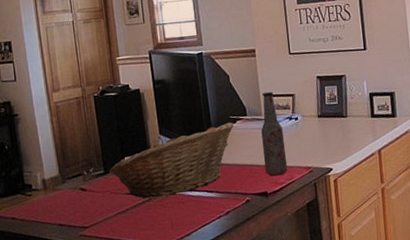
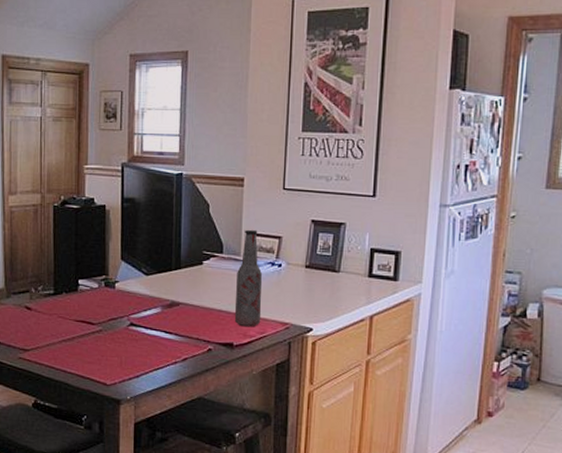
fruit basket: present [108,122,235,199] -> none [59,257,208,330]

